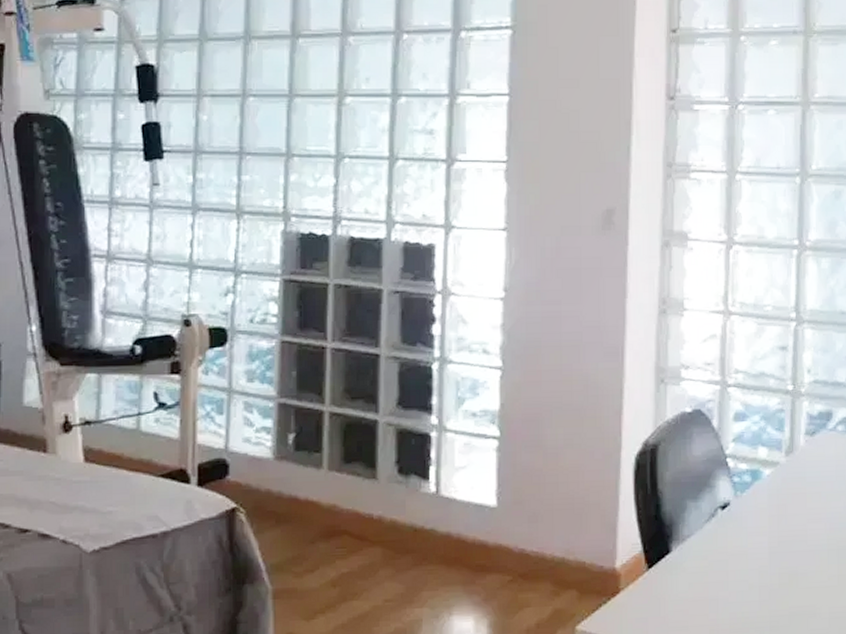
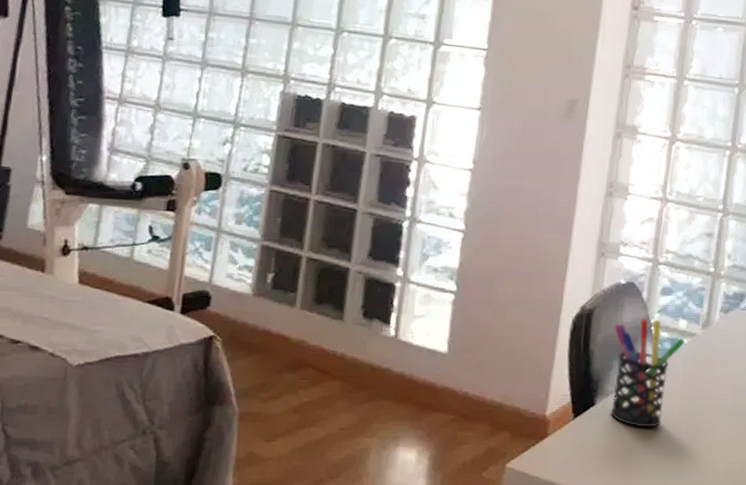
pen holder: none [684,448,768,574] -> present [610,317,685,428]

